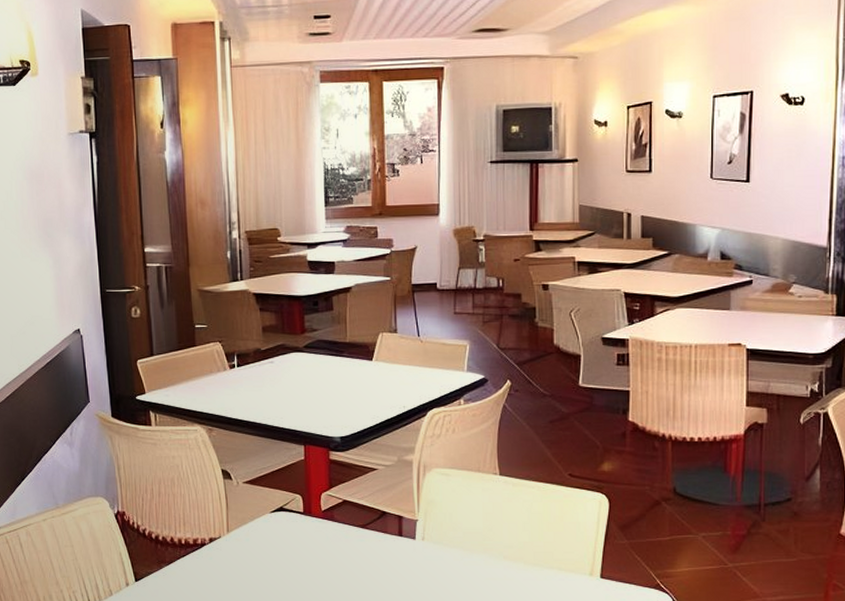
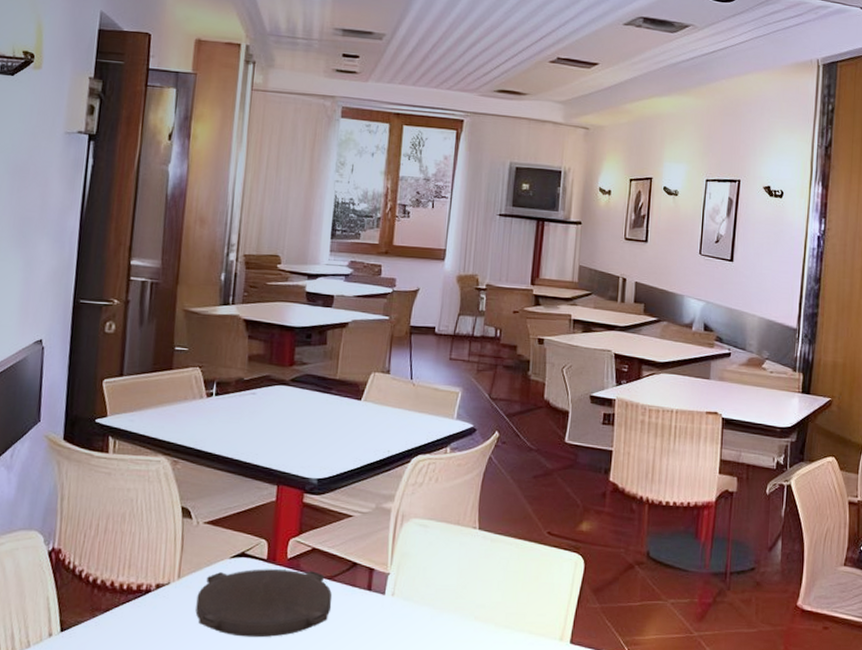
tray: none [246,521,366,582] -> present [195,569,332,638]

